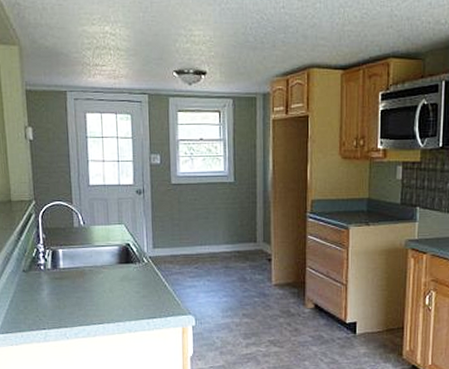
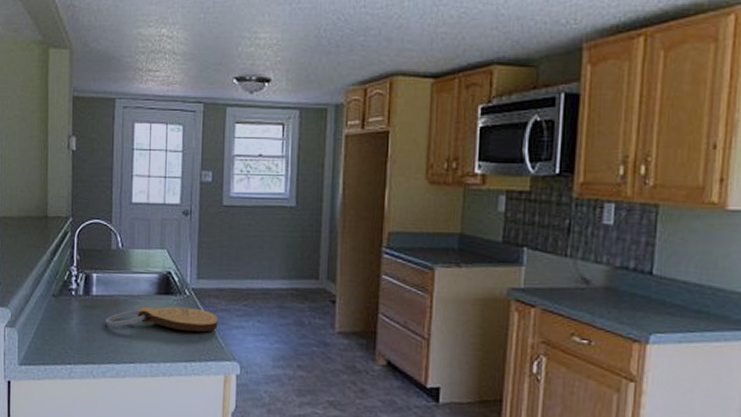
cutting board: none [74,273,174,294] -> present [105,306,218,332]

